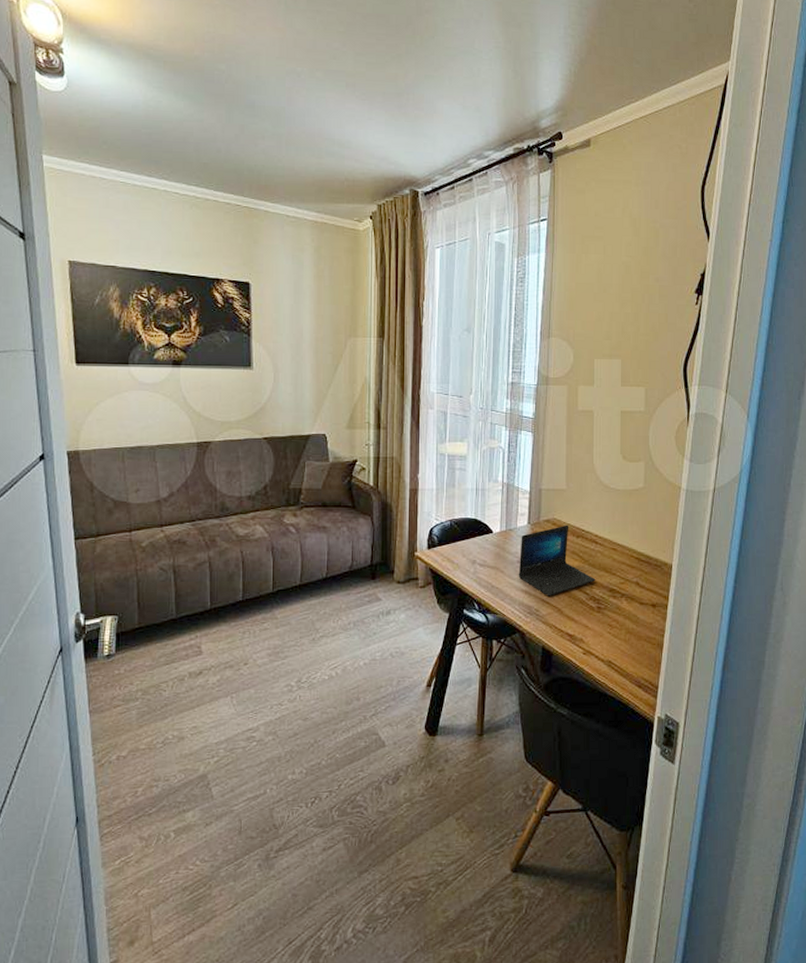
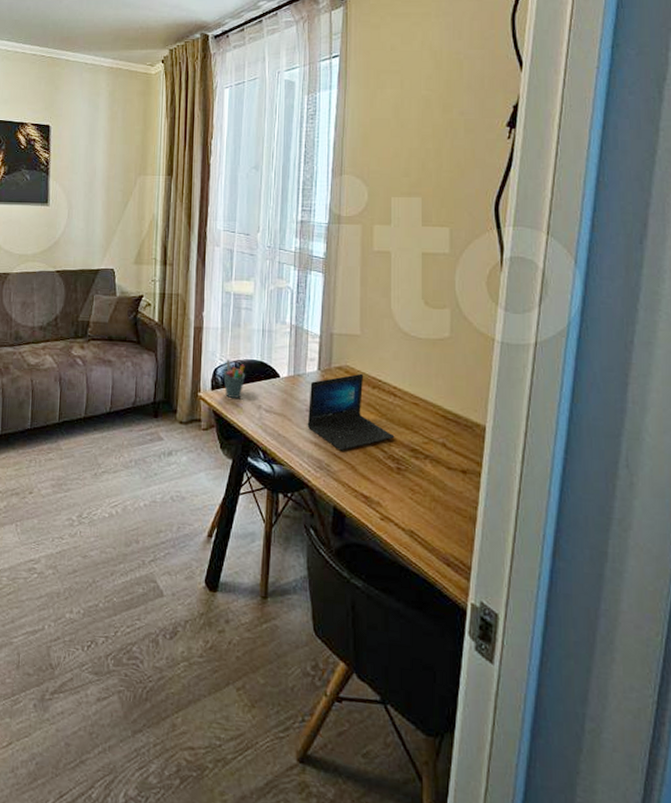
pen holder: none [439,519,460,555] -> present [223,359,245,398]

